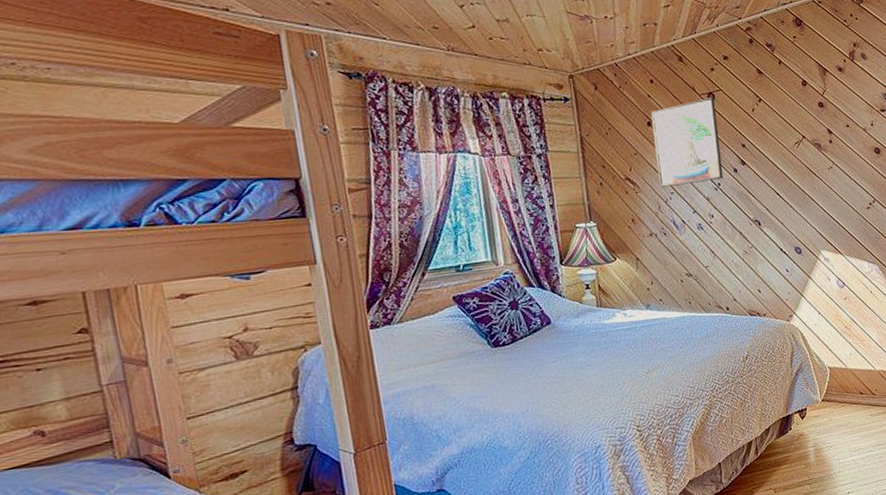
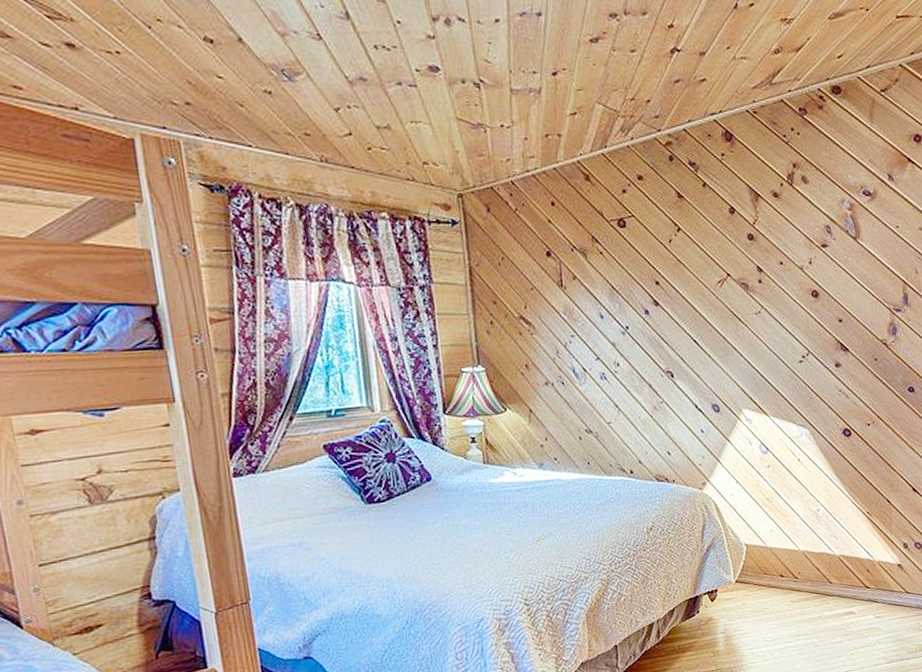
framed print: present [651,96,724,188] -> none [550,223,632,330]

